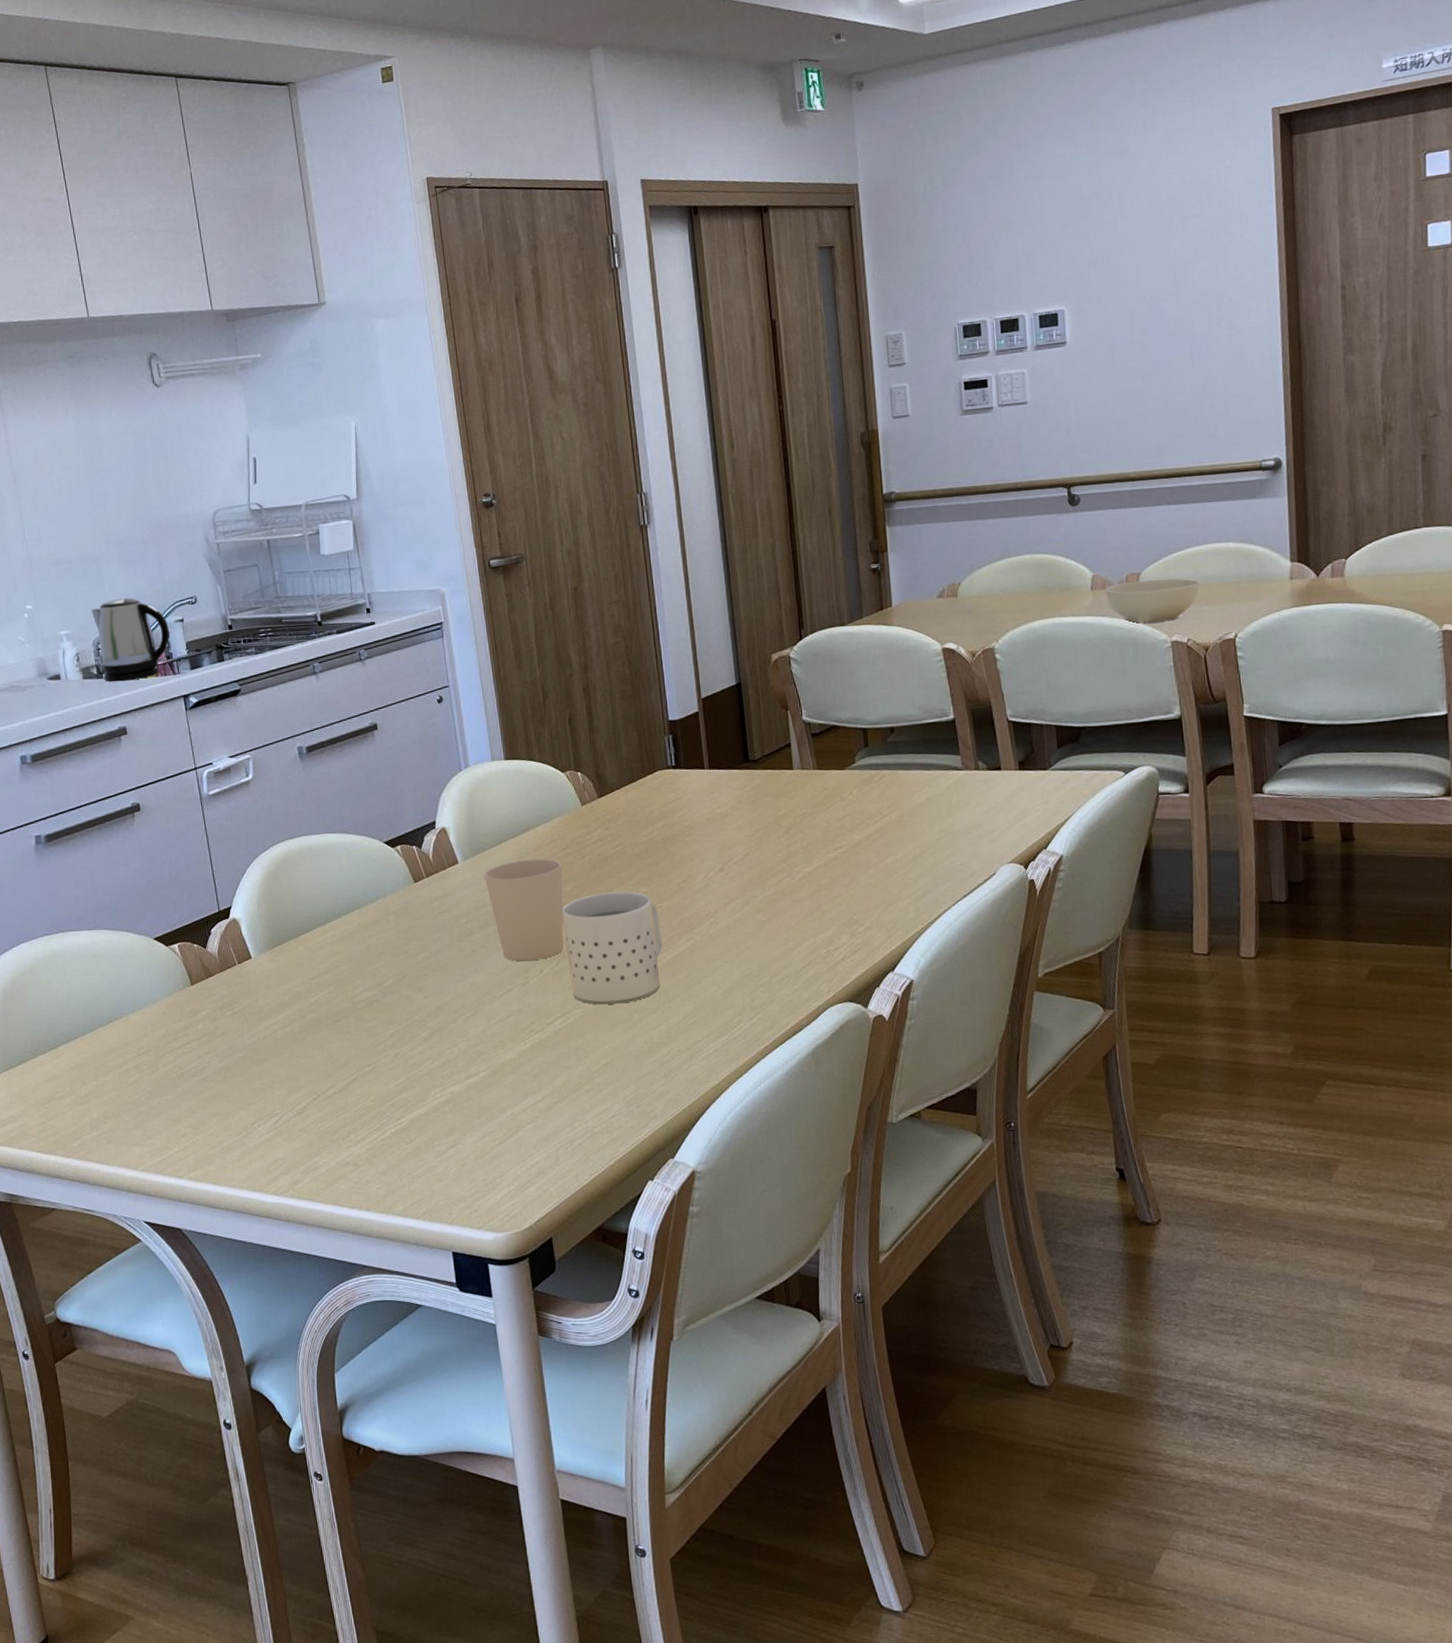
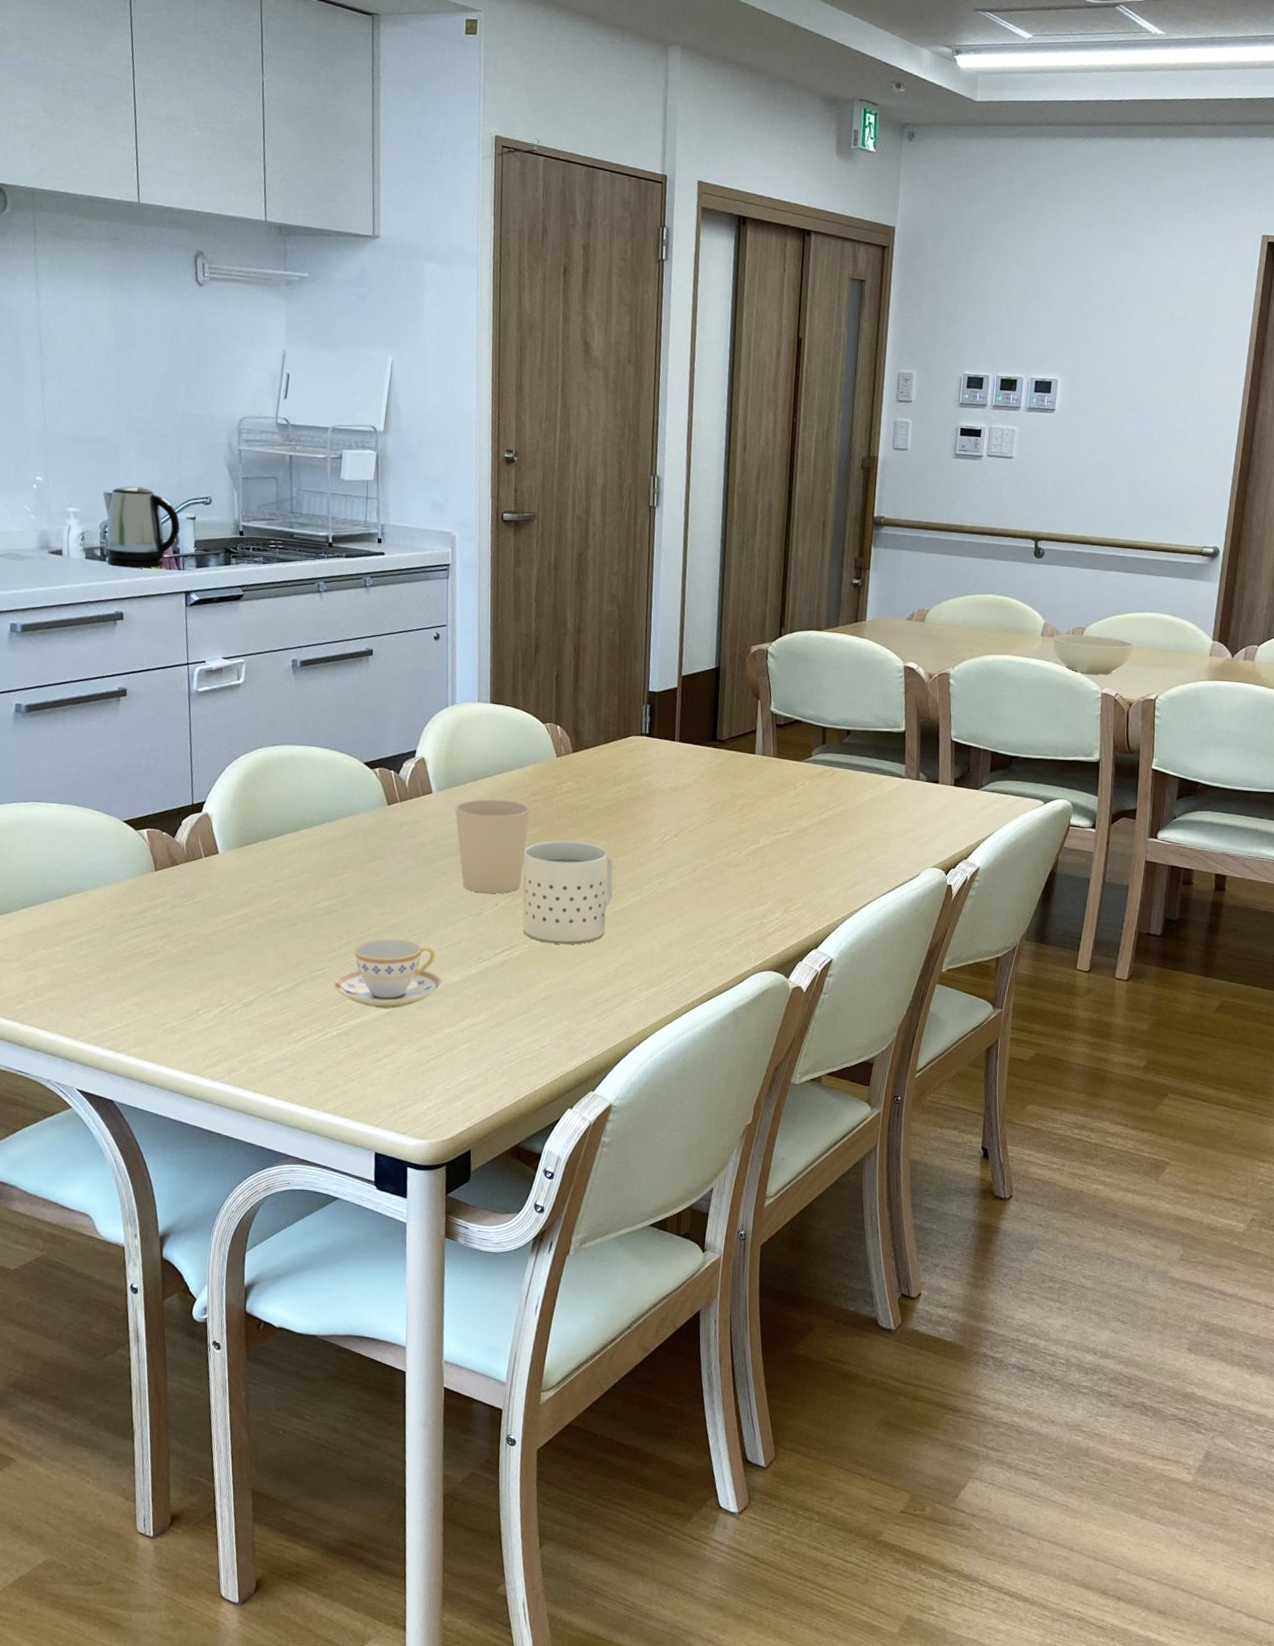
teacup: none [385,1022,497,1098] -> present [333,939,442,1009]

